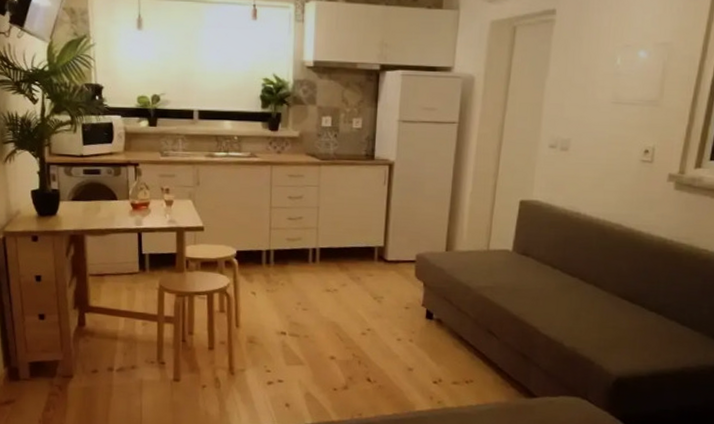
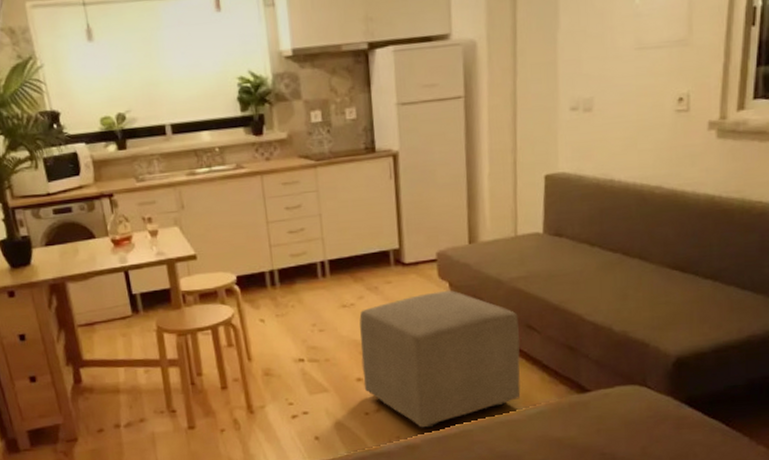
ottoman: none [336,289,481,410] -> present [359,290,521,428]

